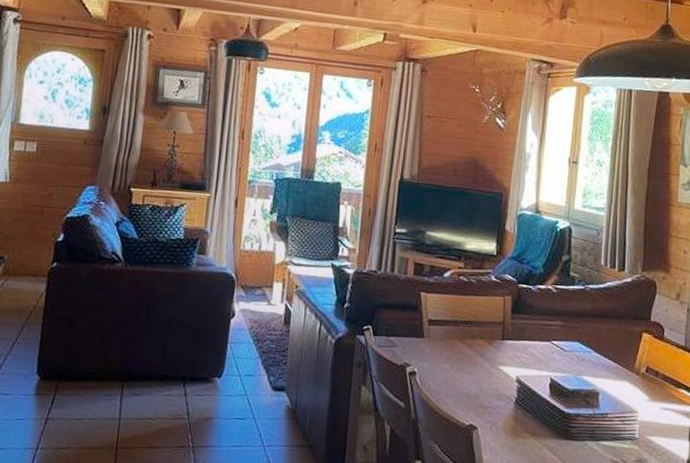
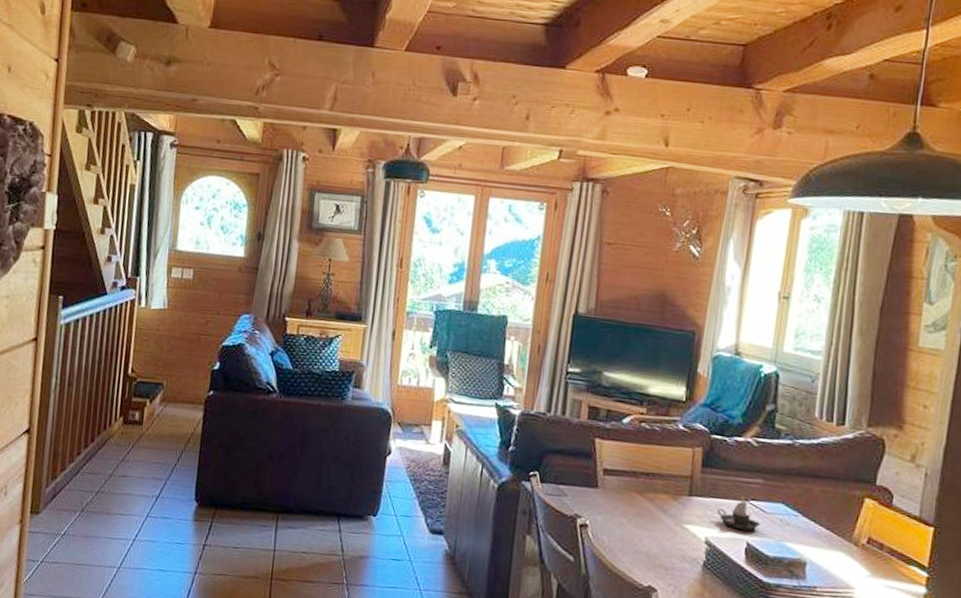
candle: none [526,336,561,368] -> present [717,495,760,531]

